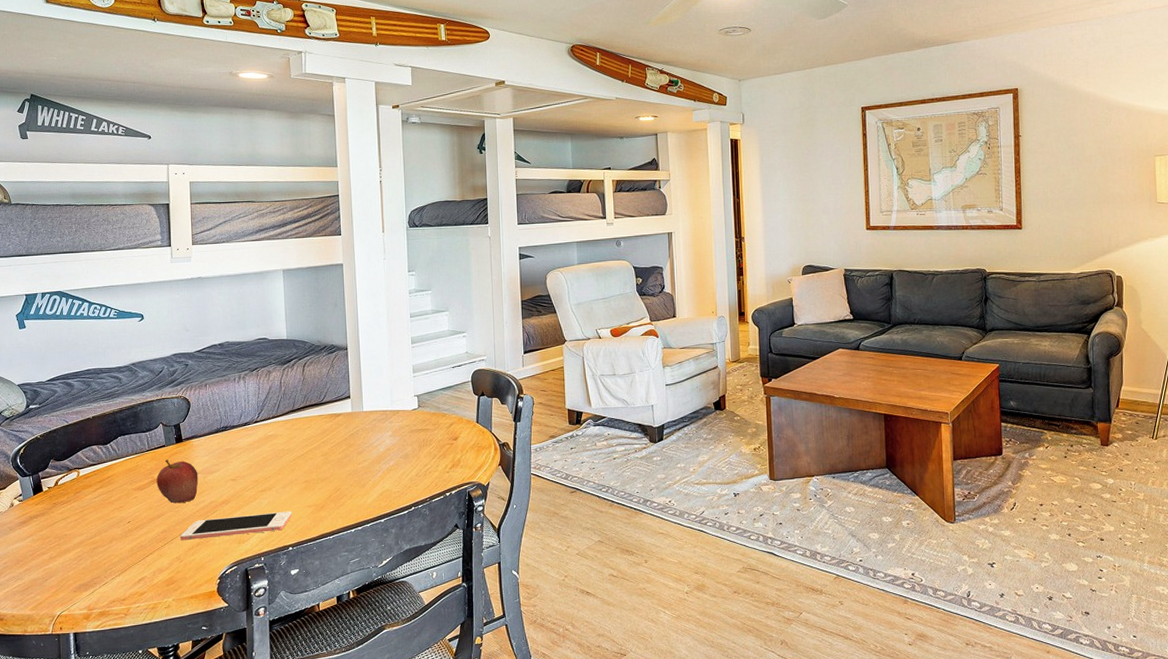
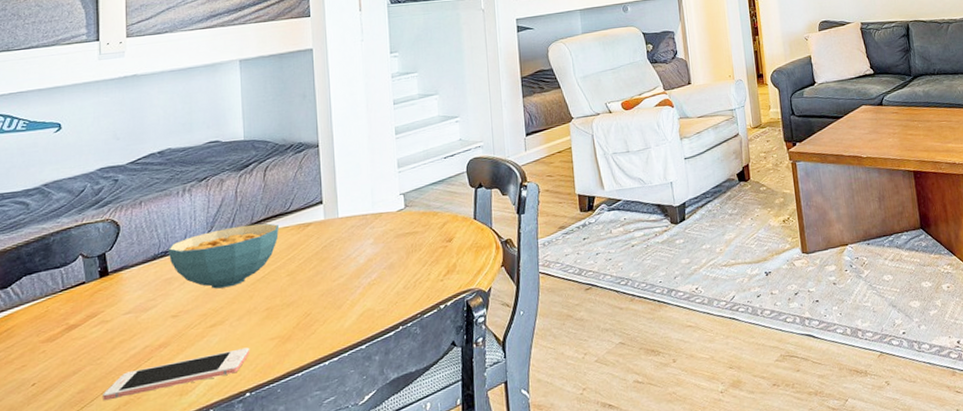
fruit: present [156,459,199,504] -> none [73,298,129,354]
cereal bowl: none [227,410,315,461] -> present [167,223,279,289]

